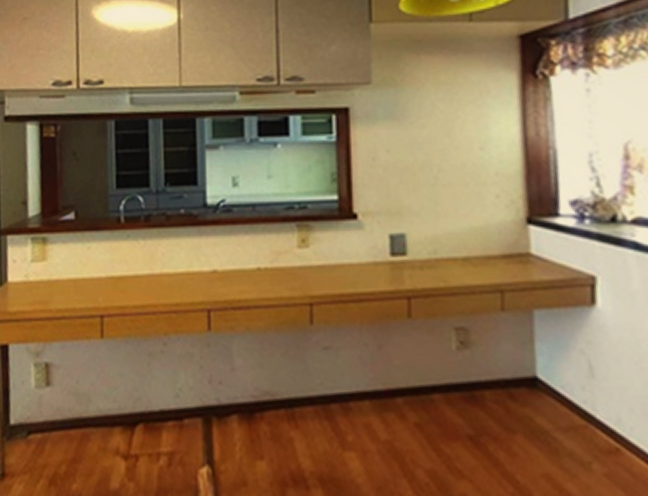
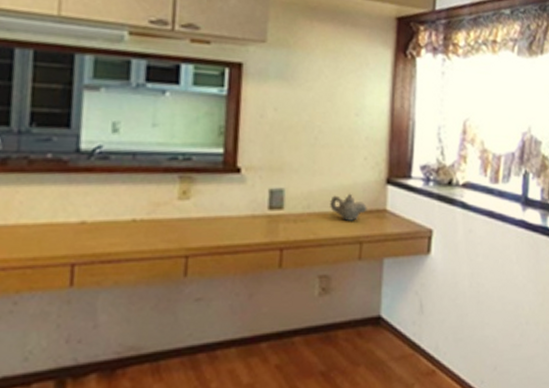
teapot: none [460,236,506,267] -> present [330,193,367,221]

